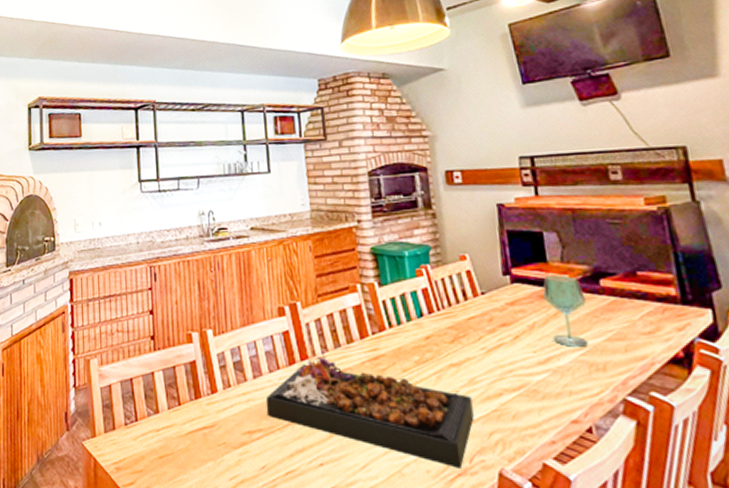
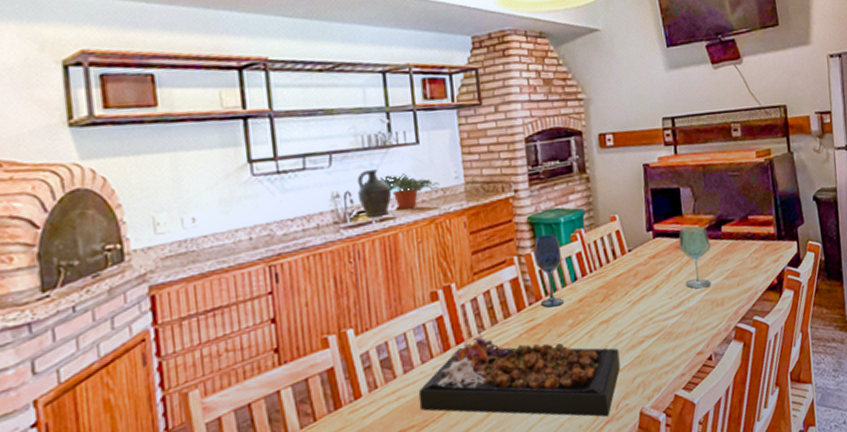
ceramic jug: none [218,192,247,234] -> present [357,168,392,217]
potted plant: none [237,198,288,230] -> present [380,173,440,210]
wineglass: none [377,266,409,340] -> present [534,233,564,308]

